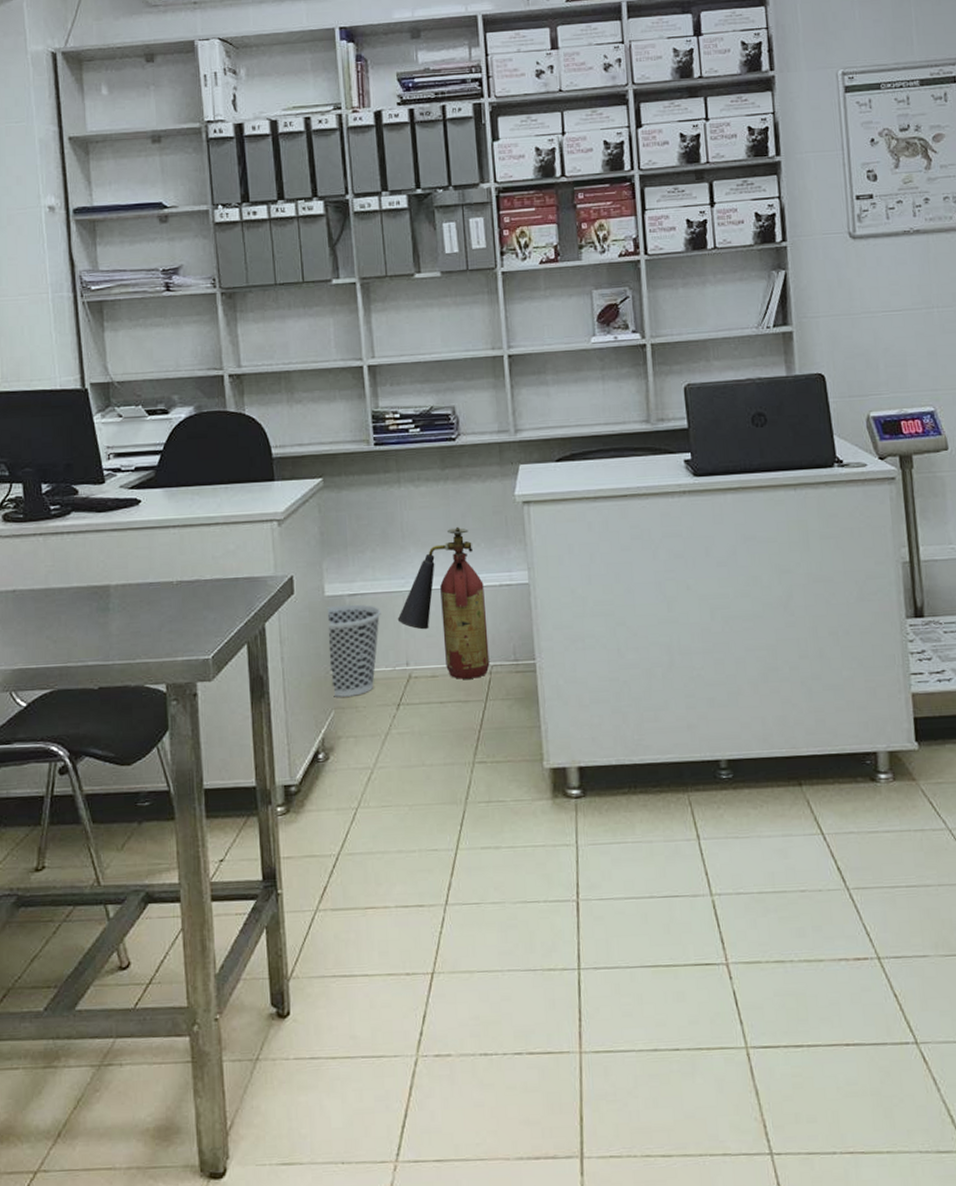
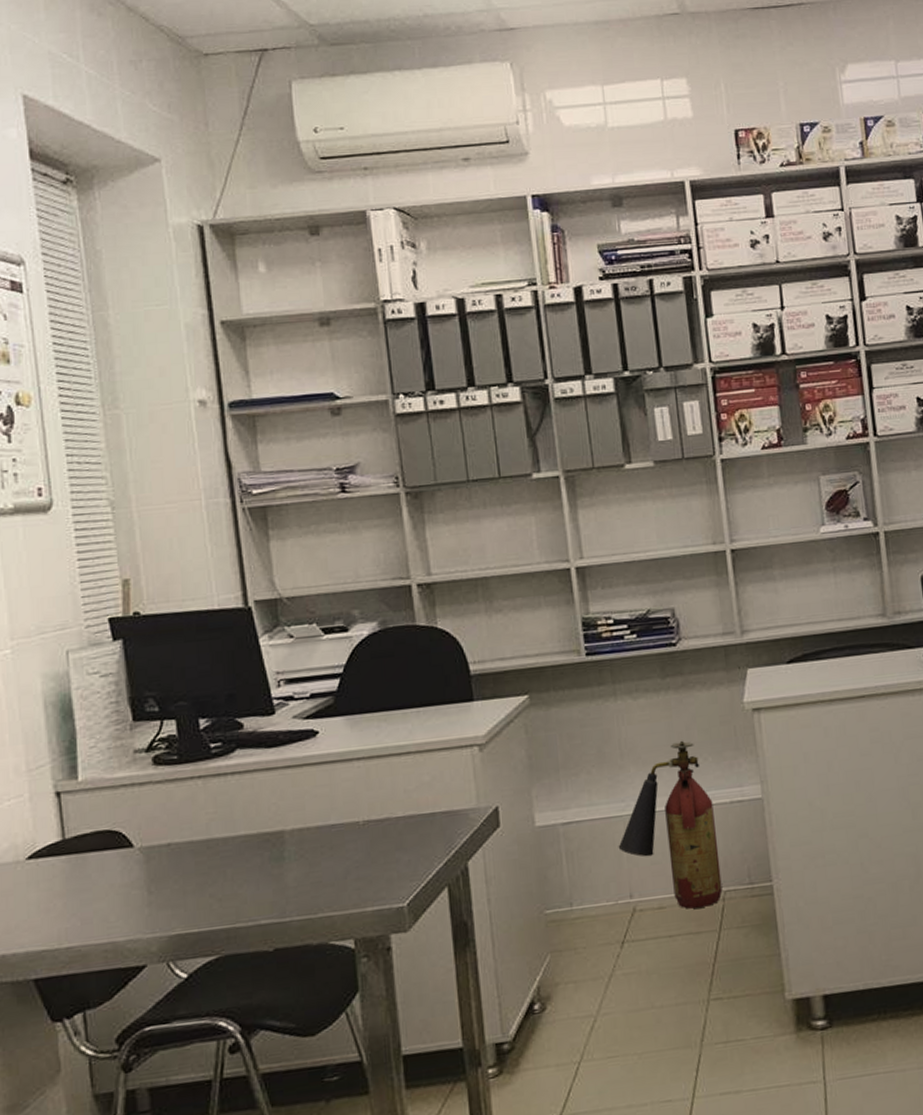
wastebasket: present [325,604,381,697] -> none [536,833,600,940]

